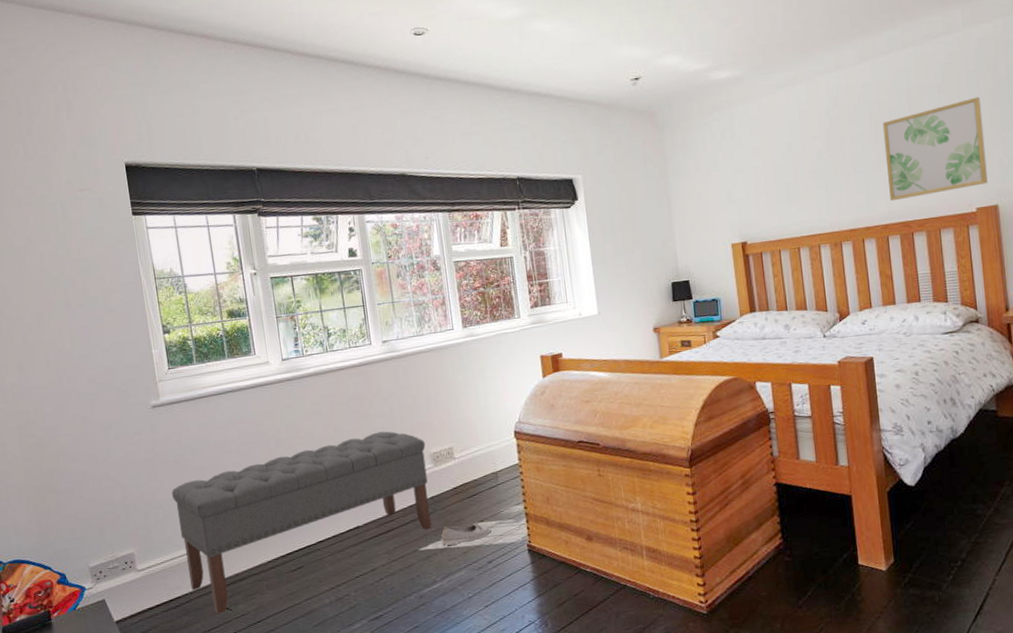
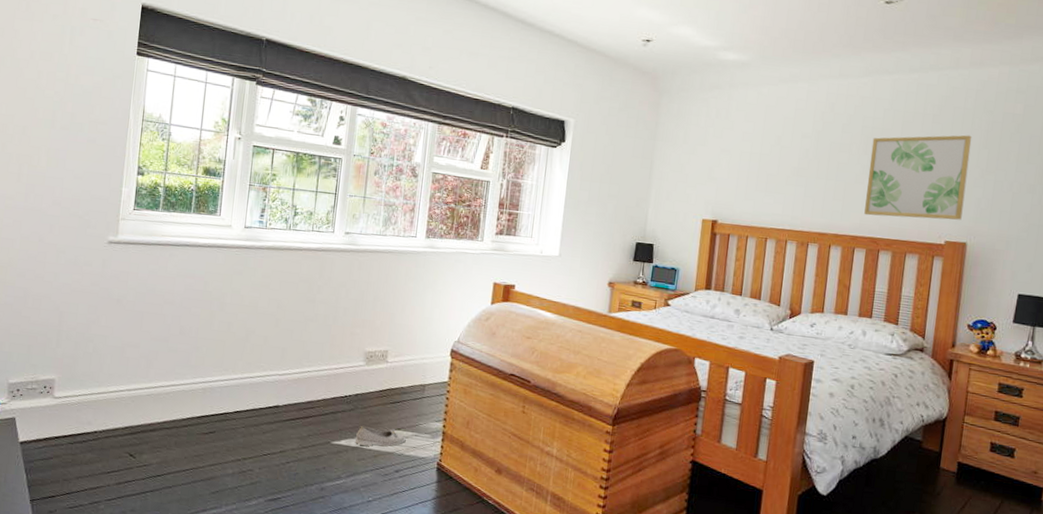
bench: present [172,431,432,614] -> none [102,318,363,459]

